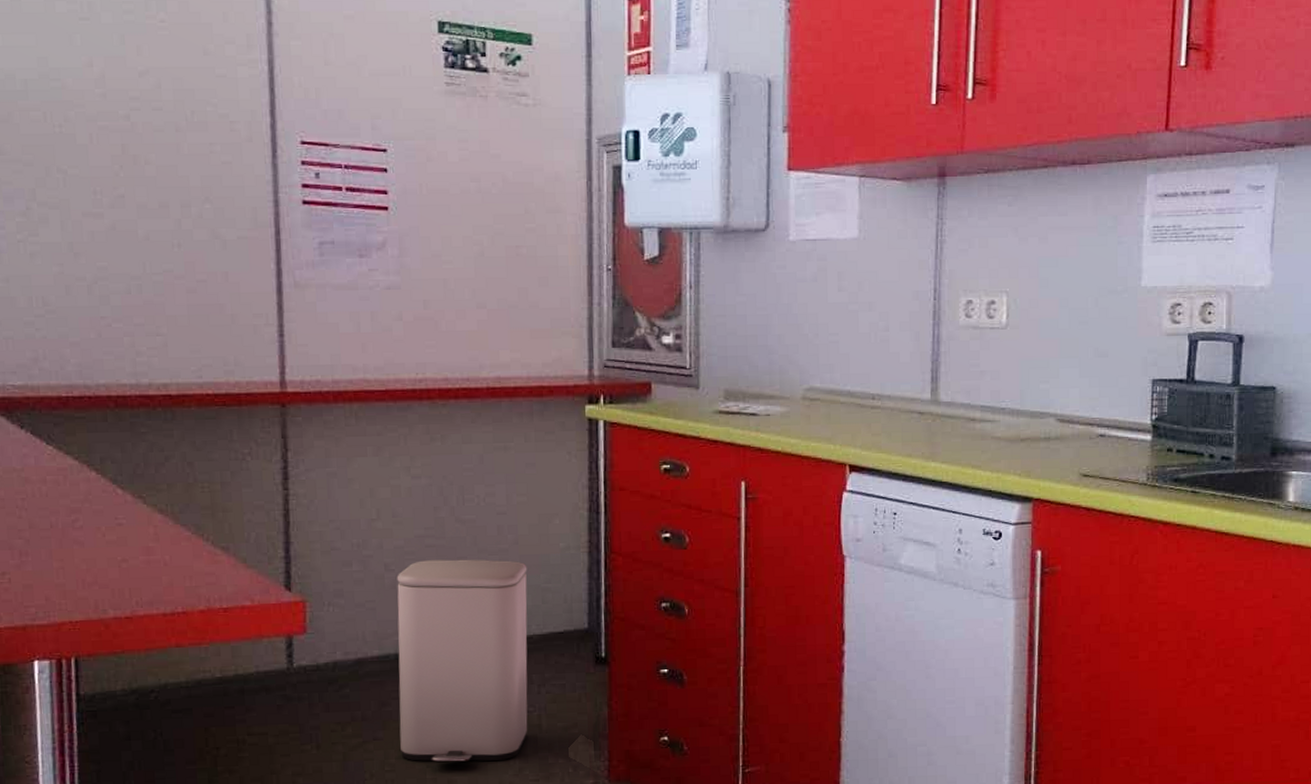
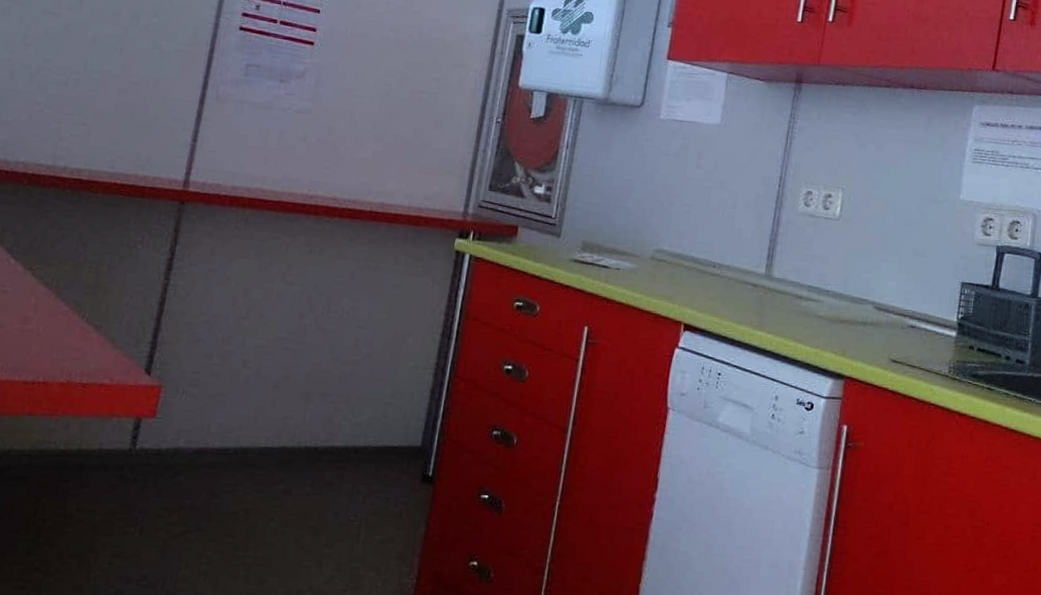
pedal bin: present [397,559,528,763] -> none [219,361,375,567]

